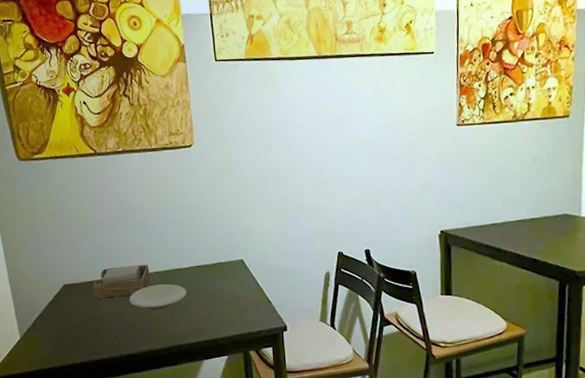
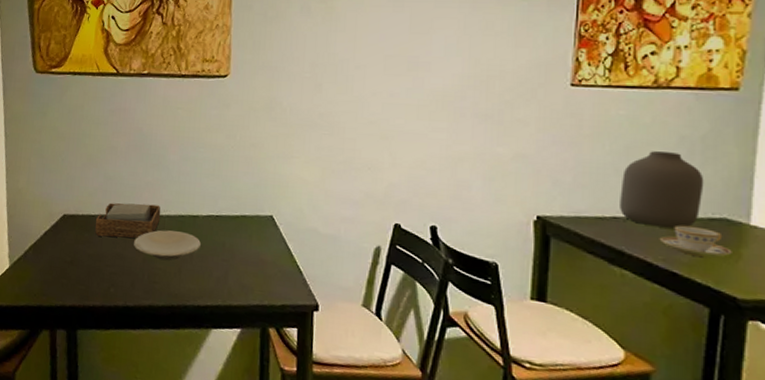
vase: none [496,169,551,227] -> present [620,151,704,229]
teacup: none [524,222,571,245] -> present [659,225,732,258]

